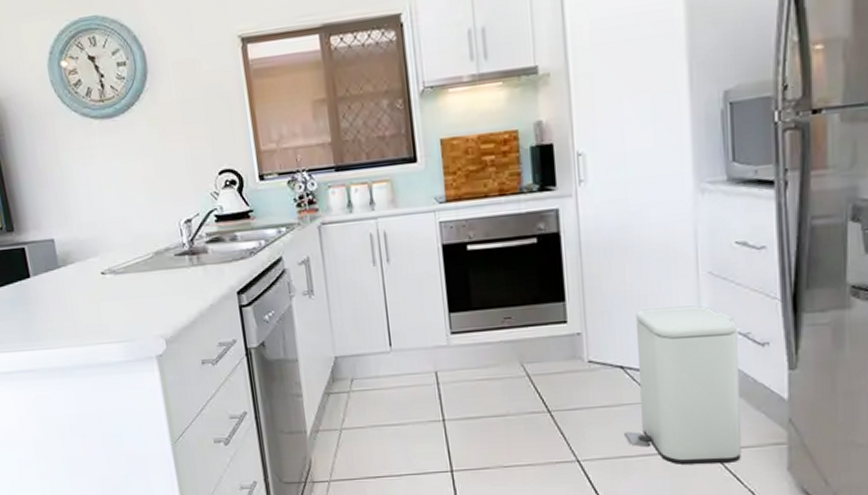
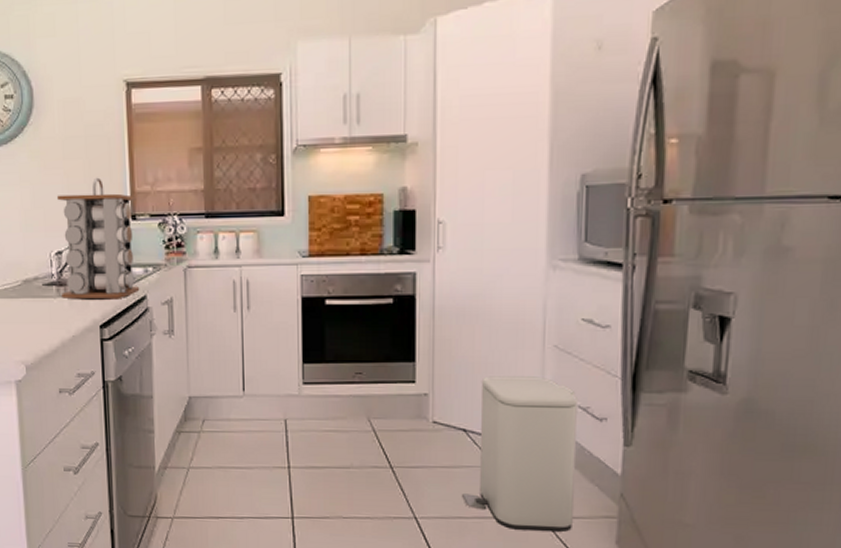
spice rack: none [180,139,275,268] -> present [56,177,140,300]

